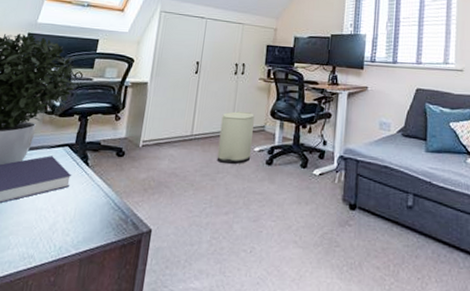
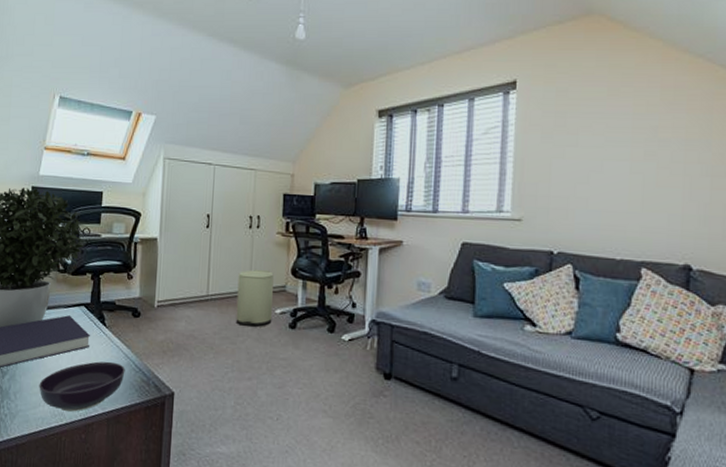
bowl: none [10,200,104,254] -> present [39,361,125,412]

